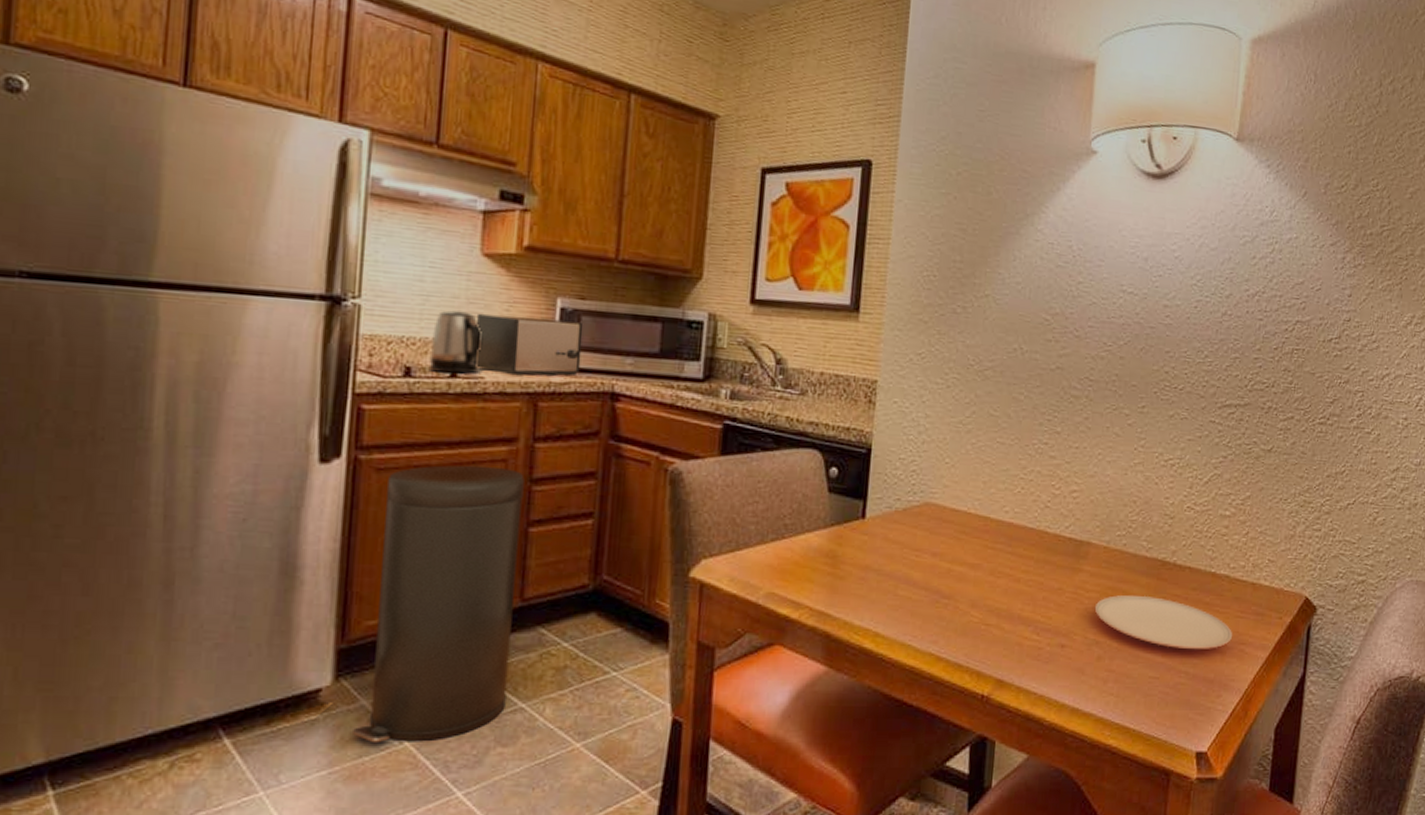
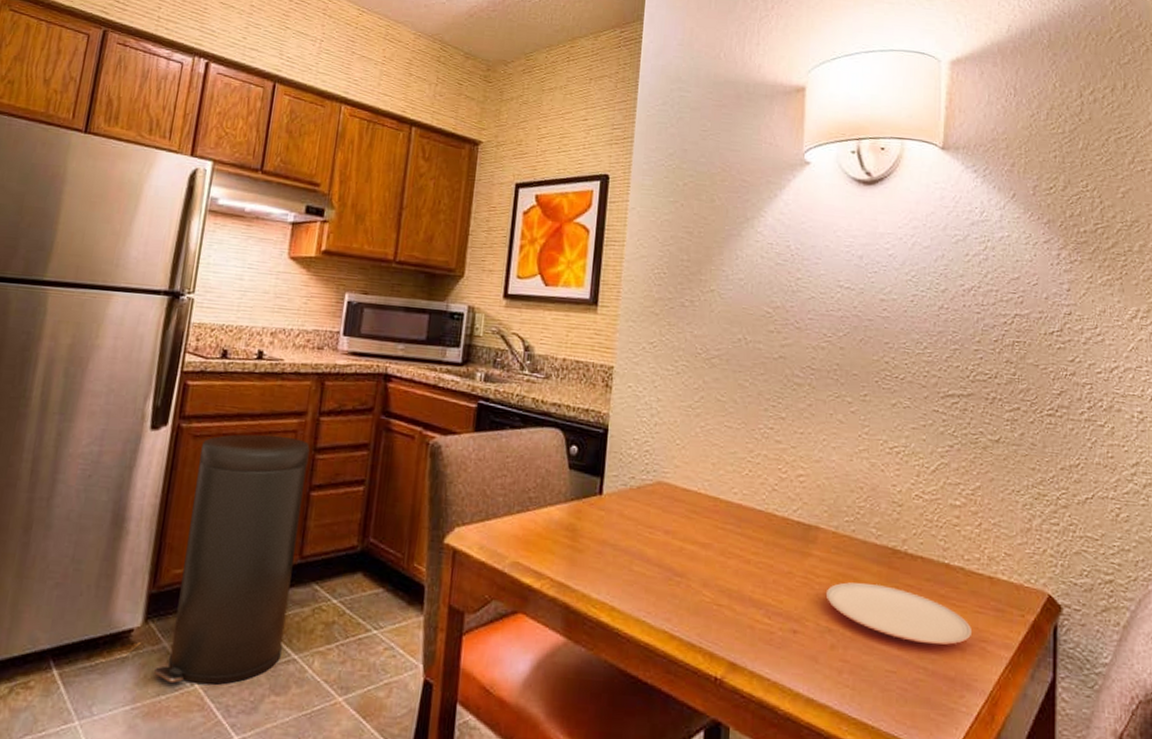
kettle: present [429,310,484,374] -> none [242,303,286,356]
toaster: present [476,313,584,377] -> none [278,305,365,360]

